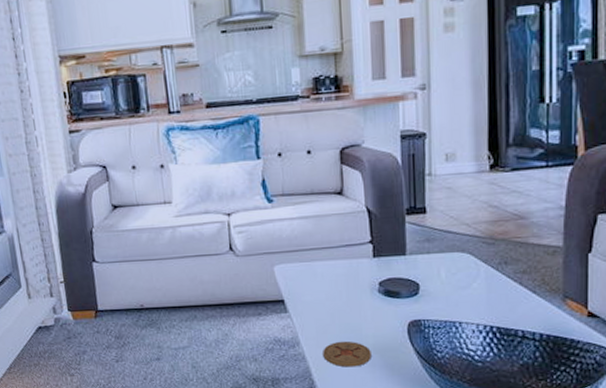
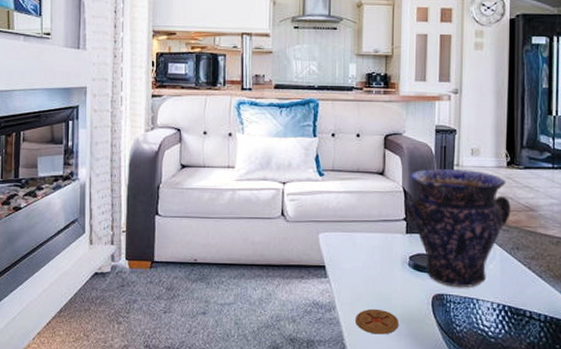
vase: none [367,178,496,312] -> present [403,169,511,288]

